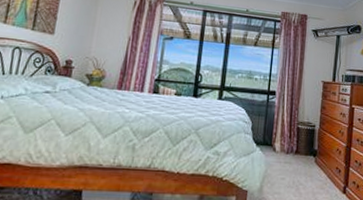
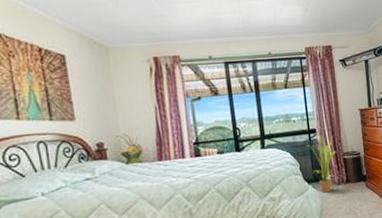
house plant: none [262,98,292,159] -> present [305,135,337,193]

